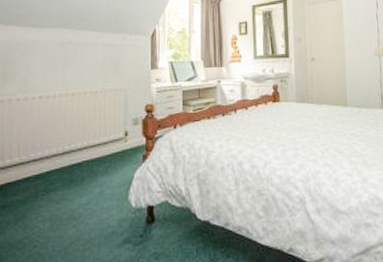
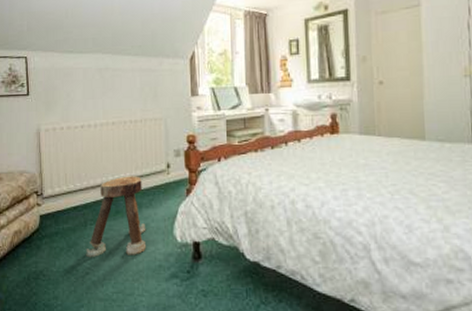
stool: none [35,144,101,230] -> present [86,176,147,258]

